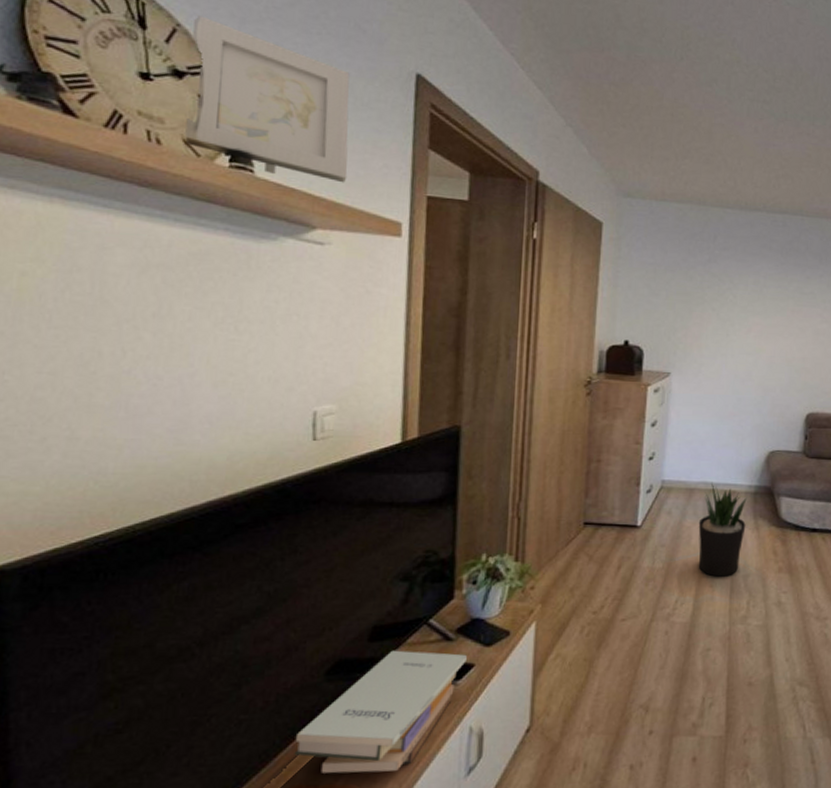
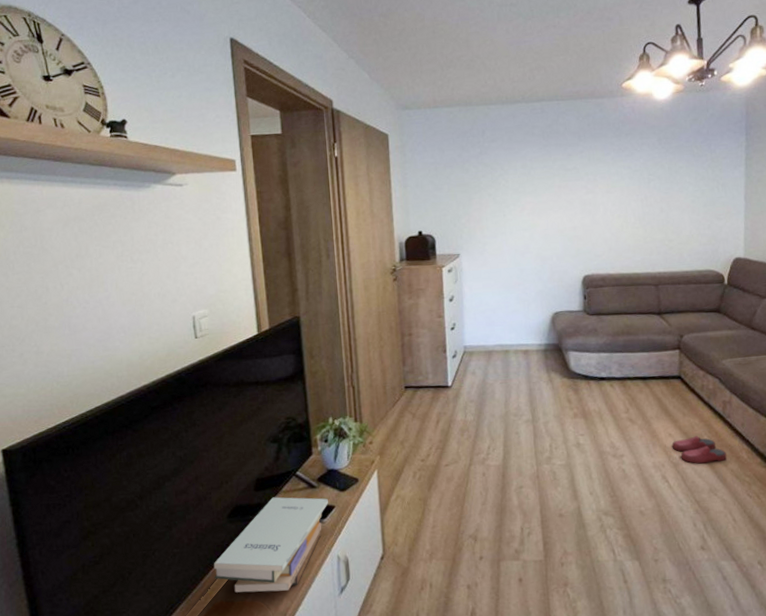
picture frame: present [185,14,350,183] -> none [72,24,192,137]
planter: present [698,482,747,577] -> none [499,344,541,425]

